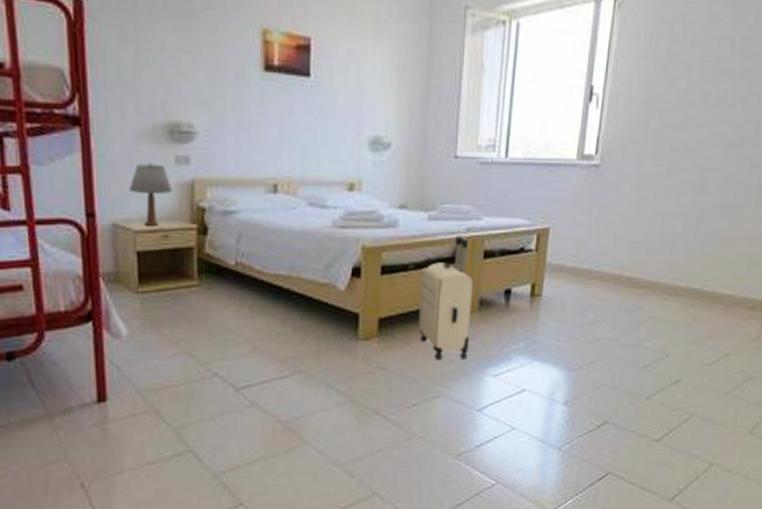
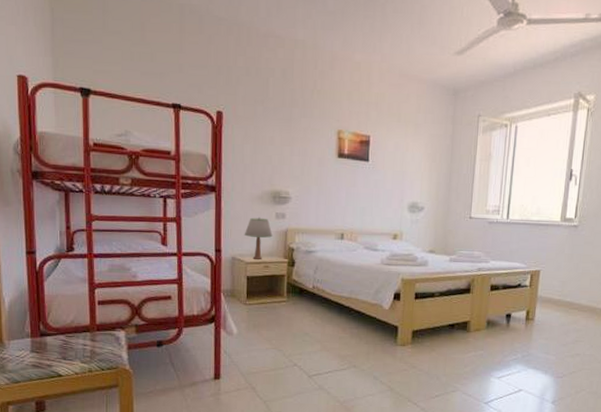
suitcase: present [418,235,473,360] -> none [441,273,482,365]

